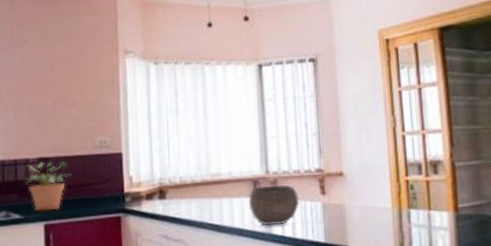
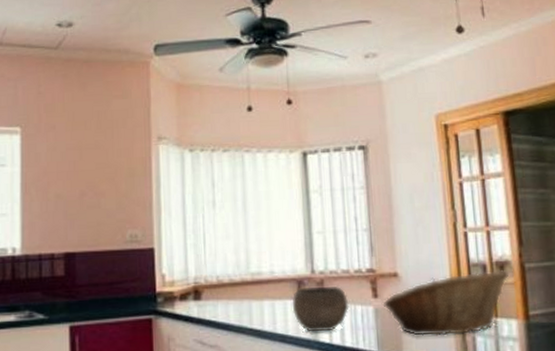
potted plant: present [24,161,71,211] -> none [49,257,99,311]
fruit basket: none [329,167,442,228] -> present [382,269,509,337]

